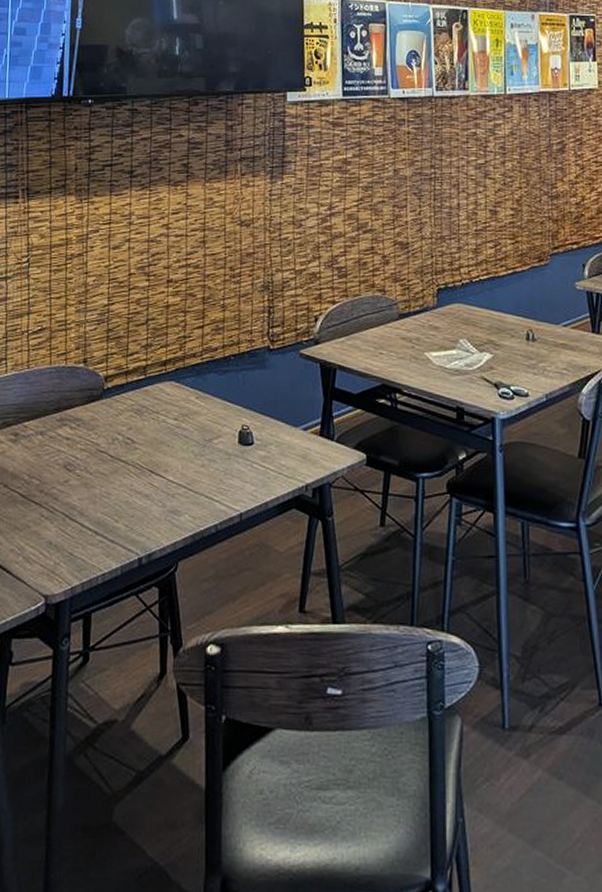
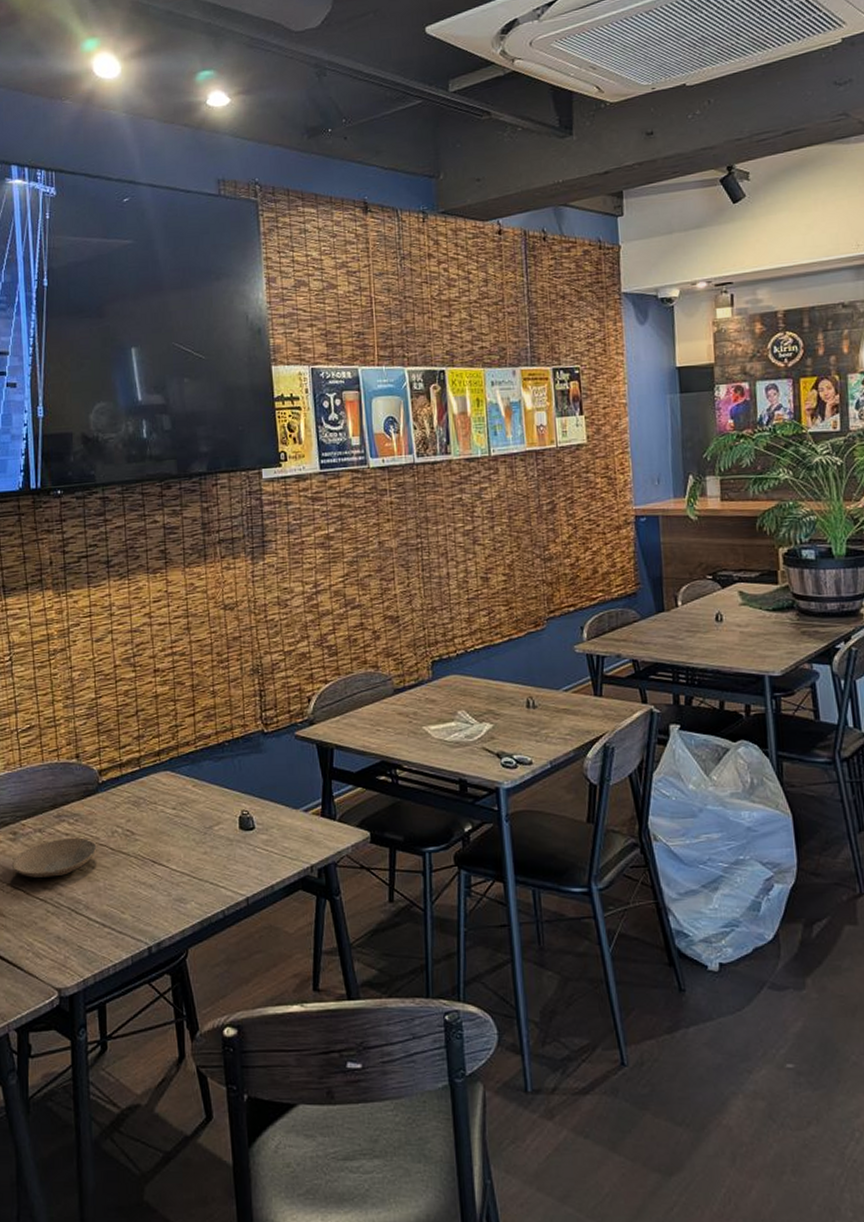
plate: none [10,442,97,481] -> present [11,837,97,877]

